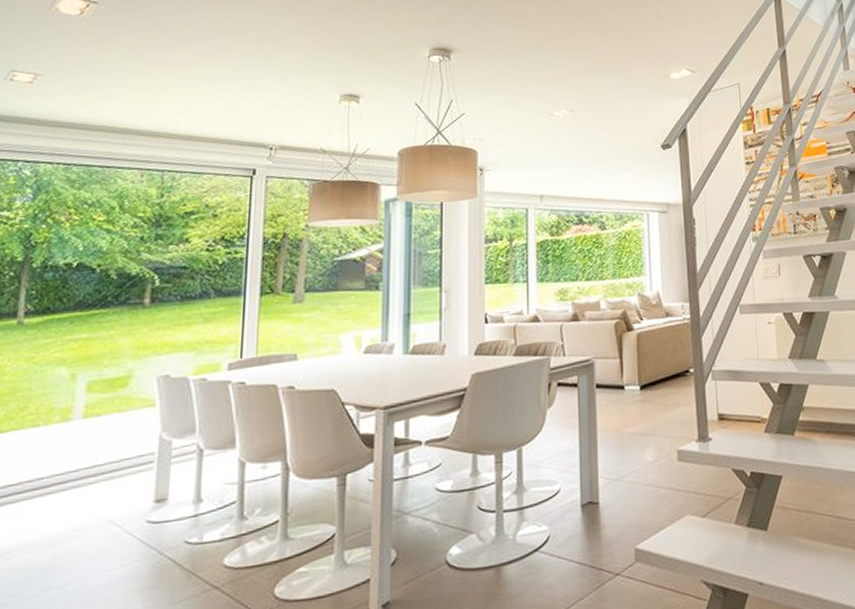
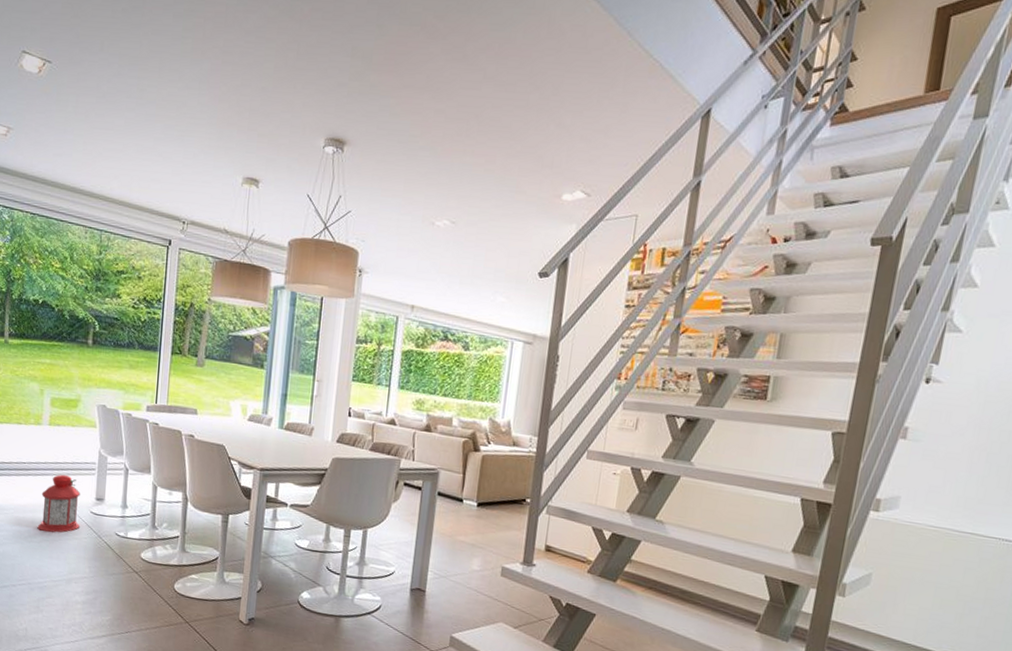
lantern: none [60,479,131,570] -> present [37,474,80,533]

